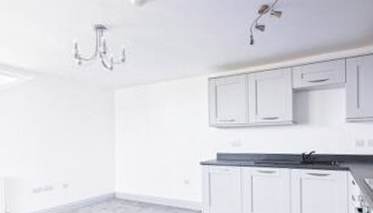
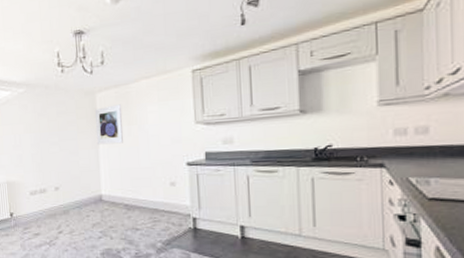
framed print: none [112,103,141,142] -> present [94,104,123,145]

